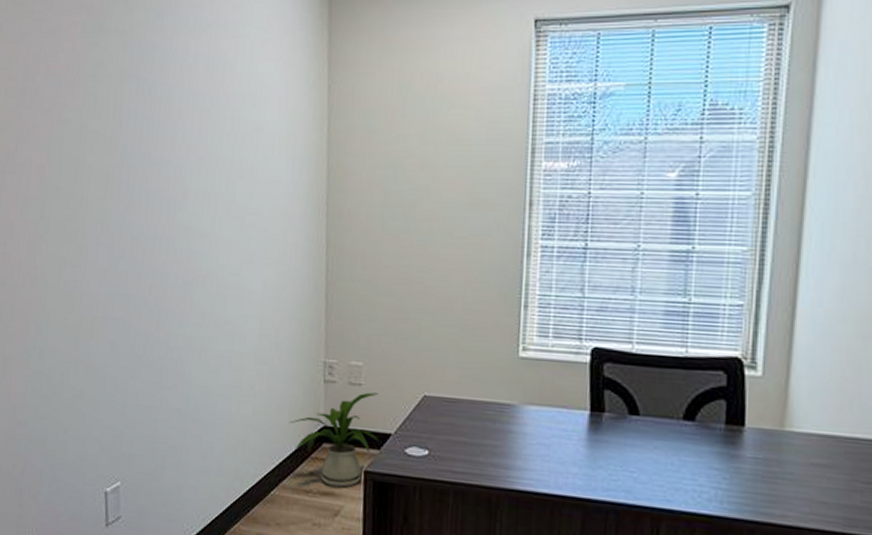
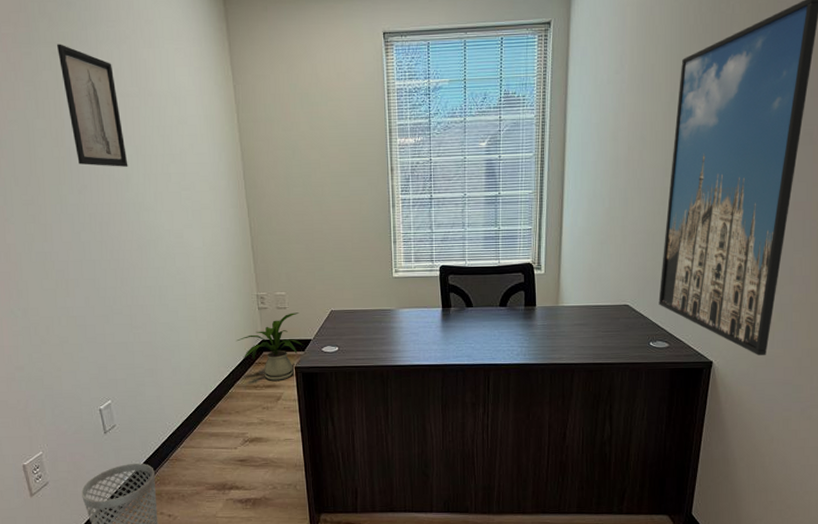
wall art: none [127,33,187,181] -> present [56,44,128,167]

